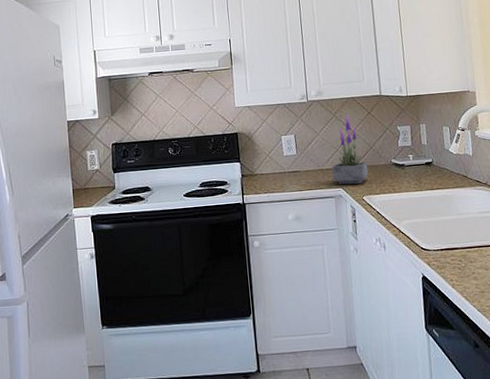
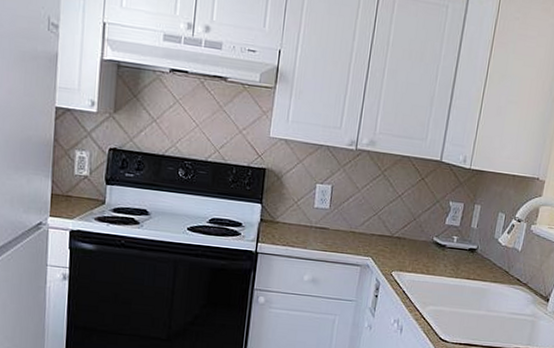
potted plant: present [331,114,369,185] -> none [363,174,406,257]

